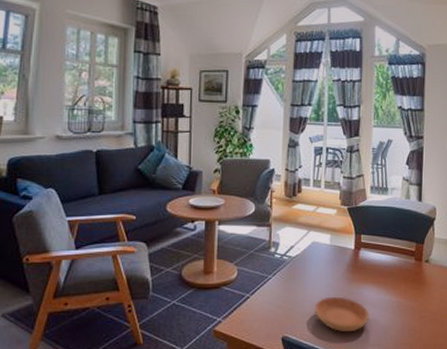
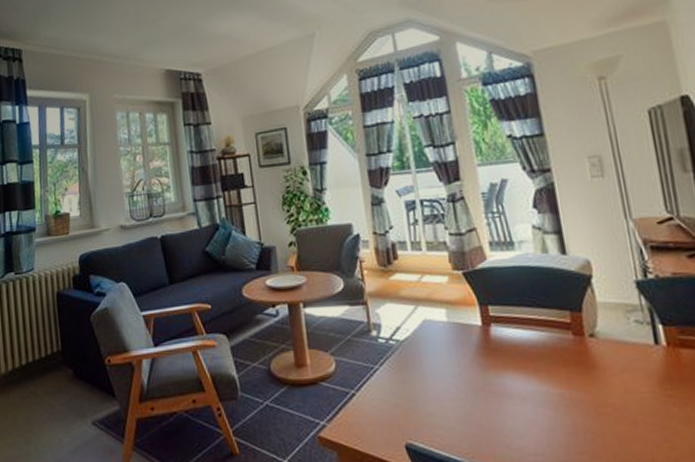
saucer: present [315,296,369,333] -> none [442,389,522,438]

